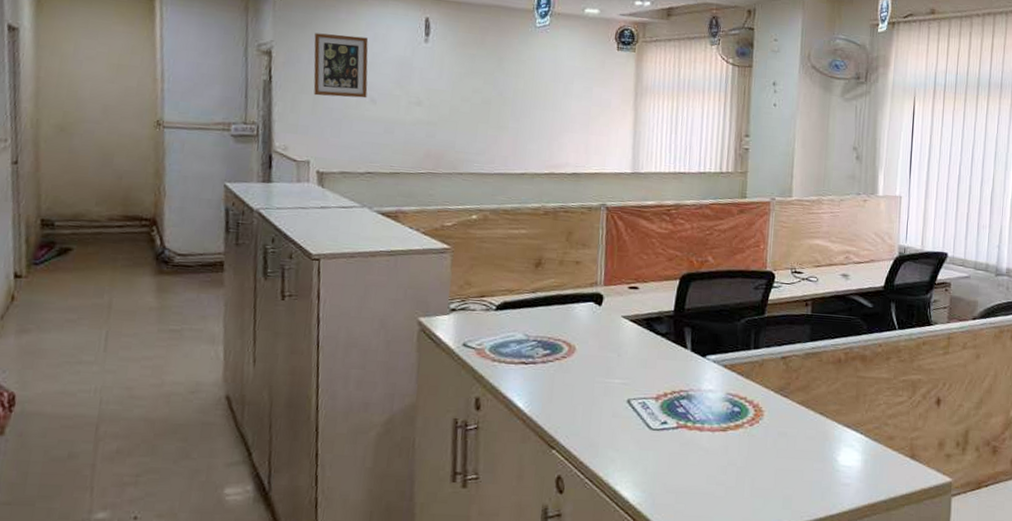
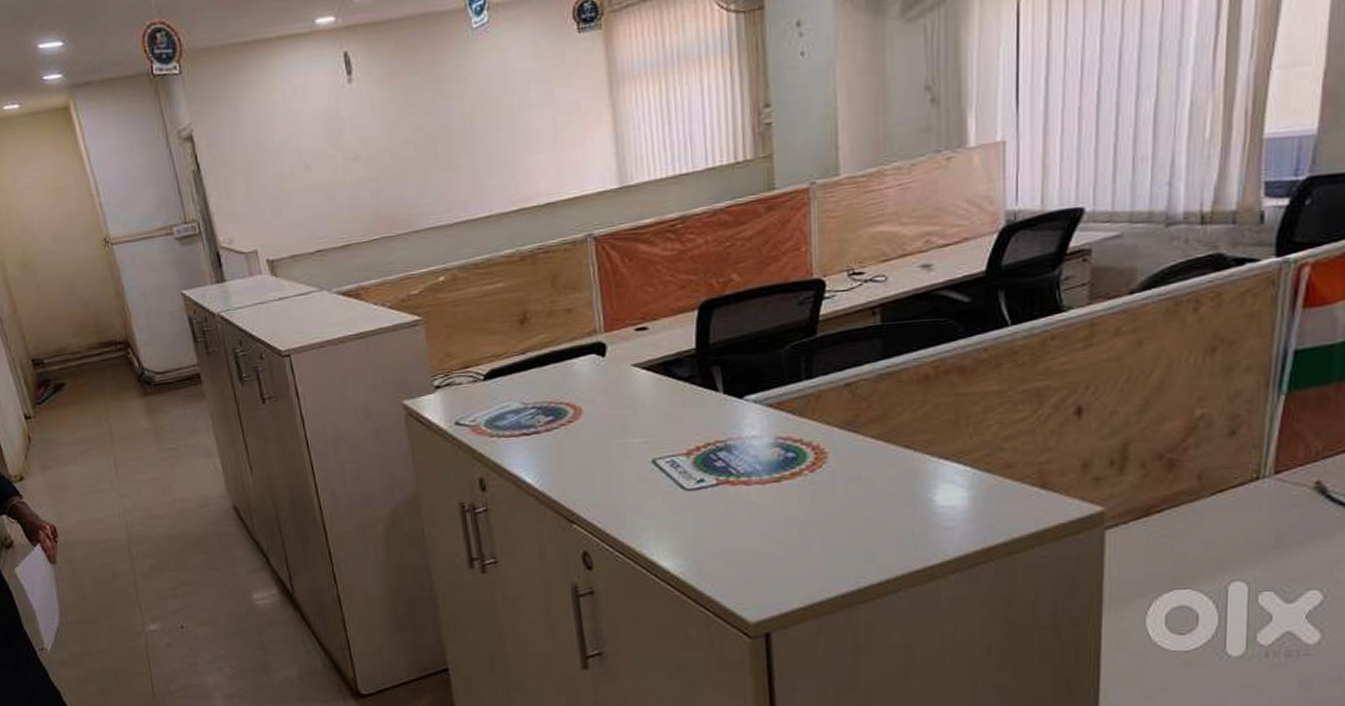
wall art: present [313,33,368,98] -> none [231,94,300,176]

